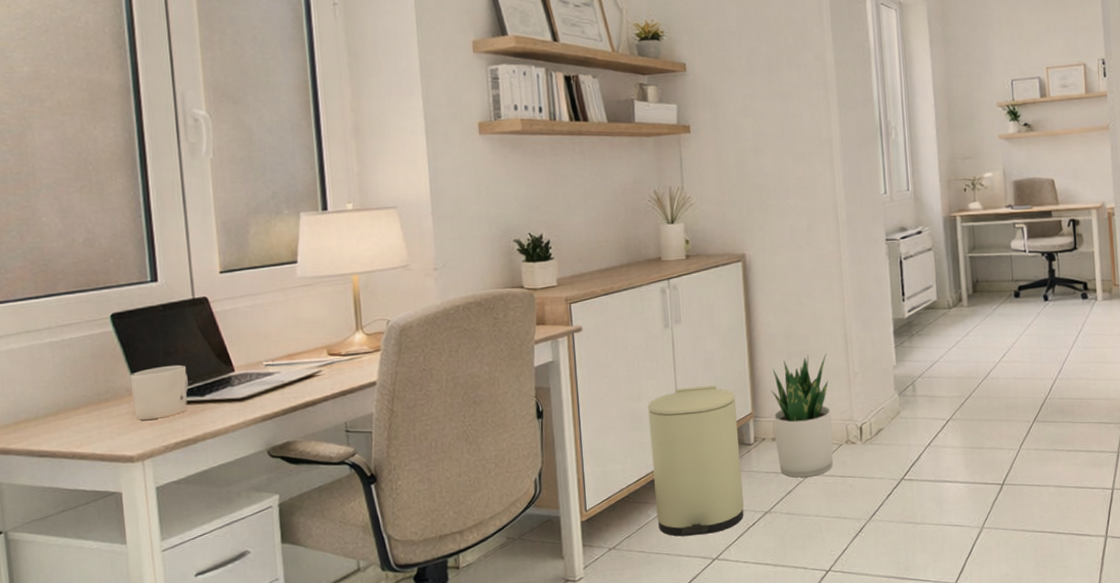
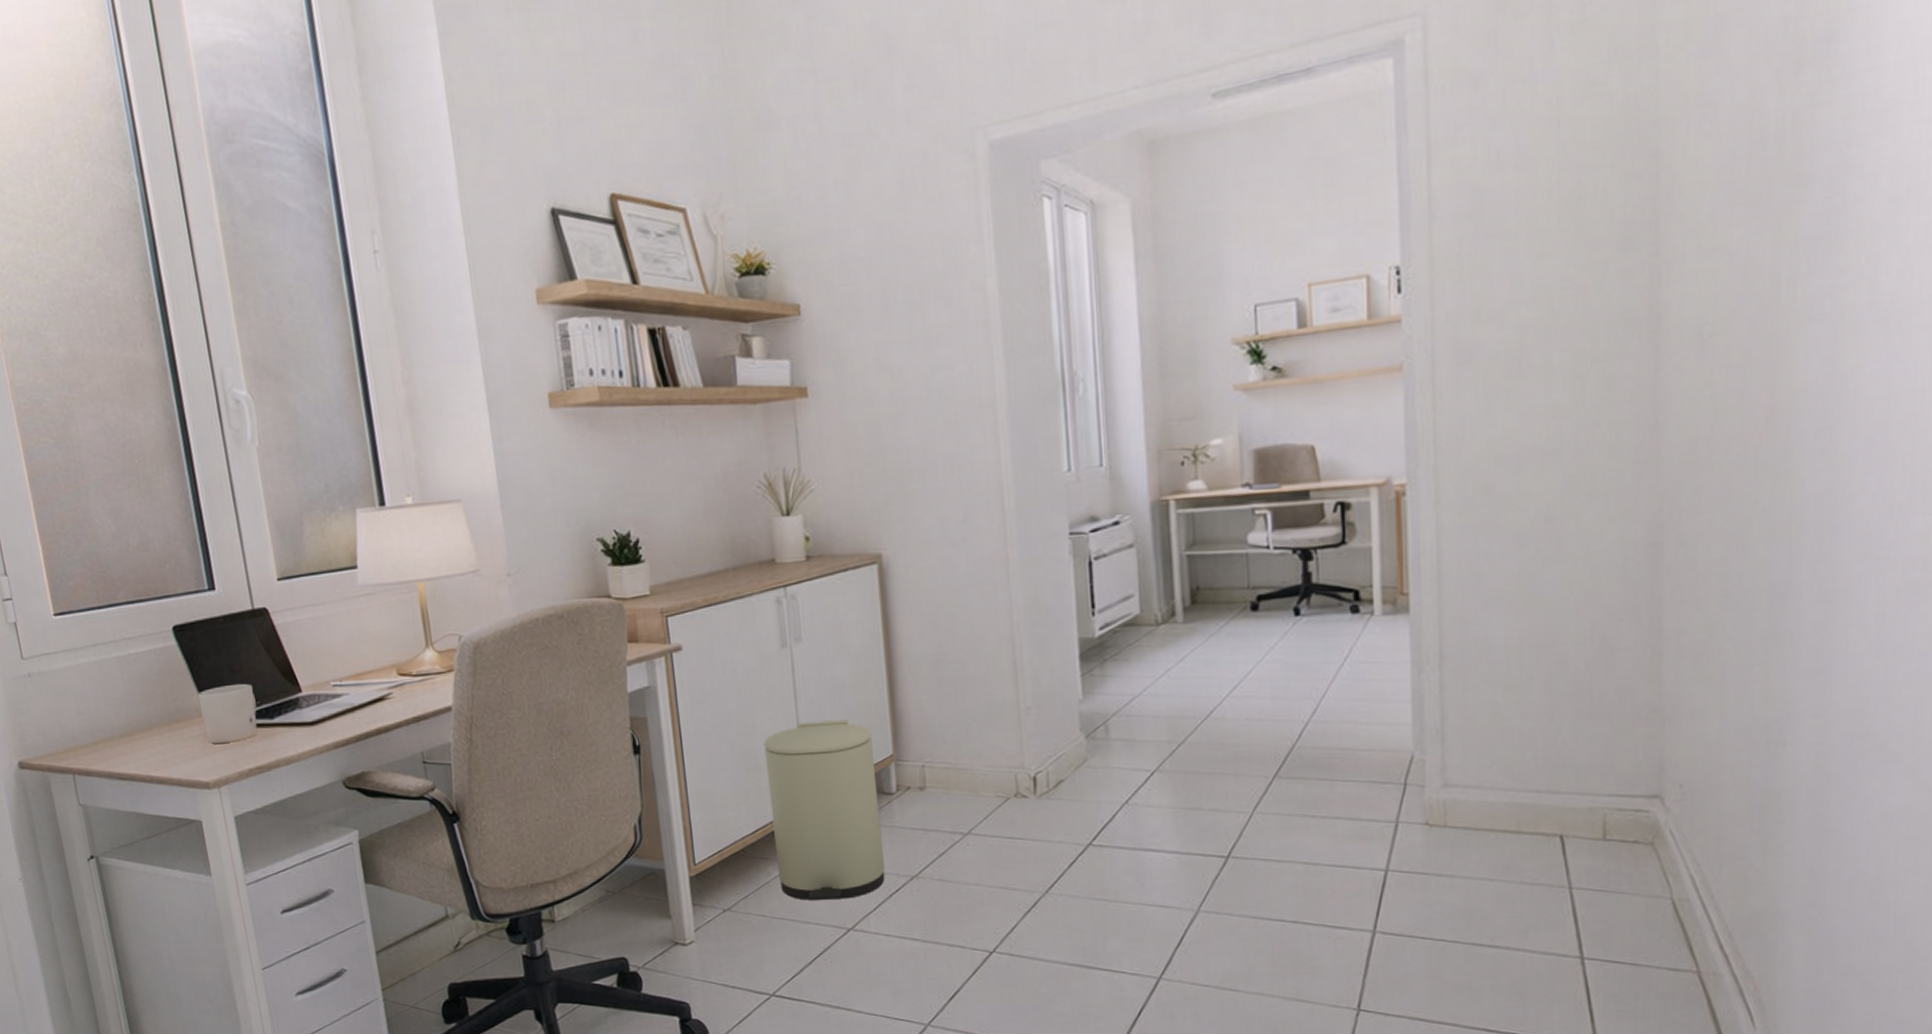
planter: present [771,353,833,478] -> none [918,682,998,837]

